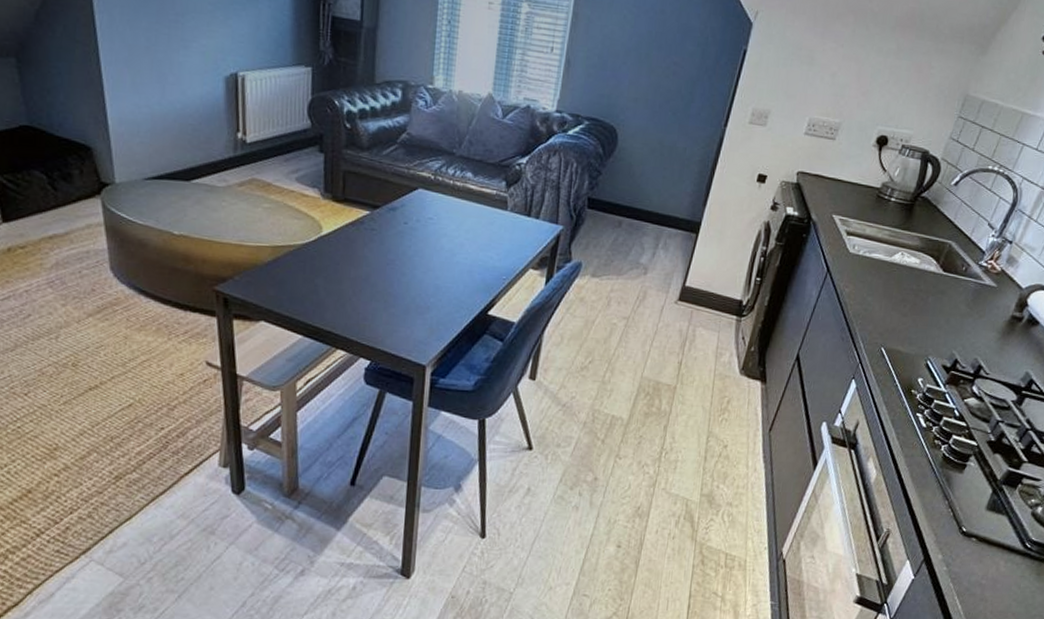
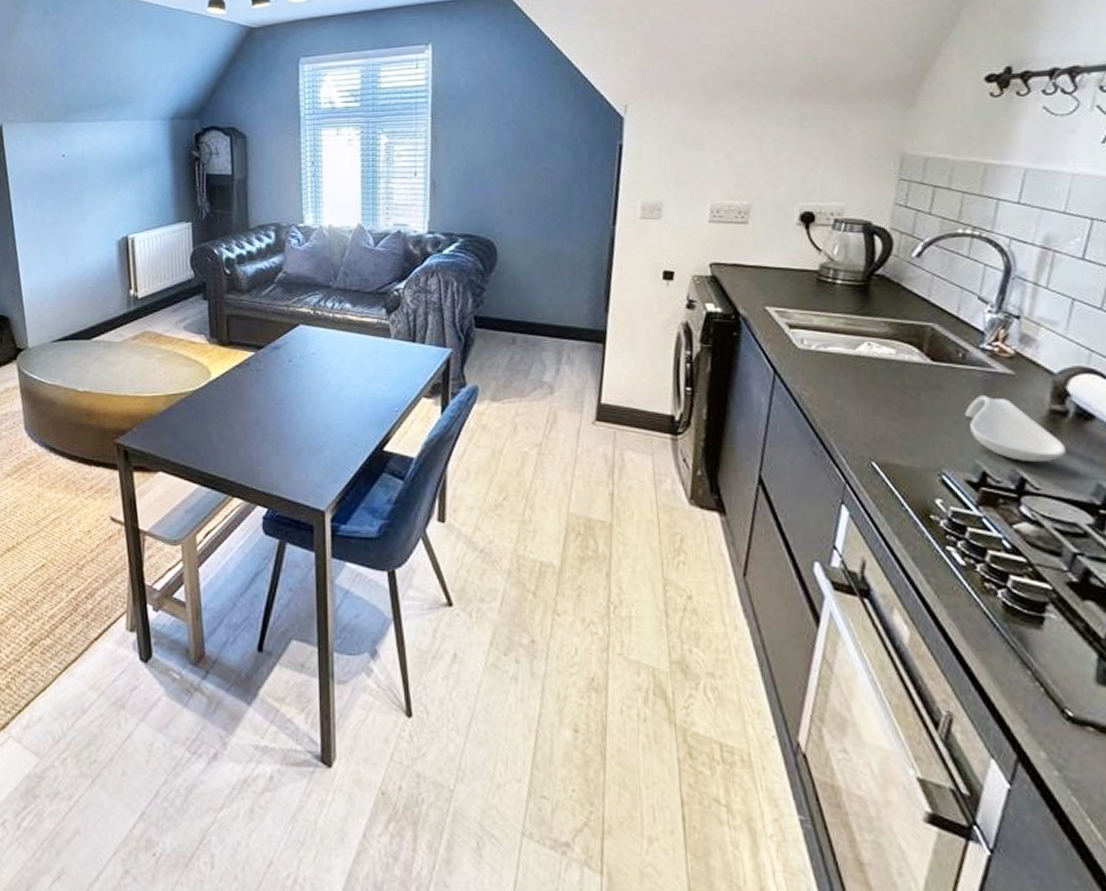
spoon rest: none [955,301,1015,355] -> present [965,396,1067,463]

